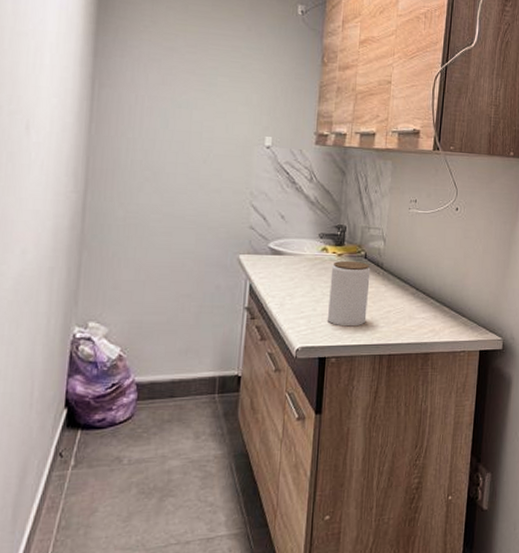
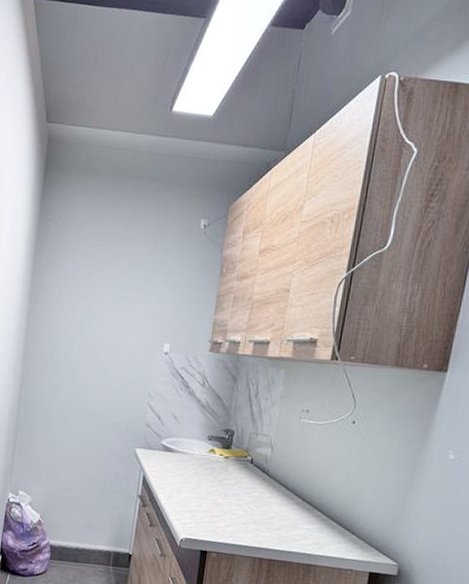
jar: present [327,260,371,327] -> none [210,463,256,527]

